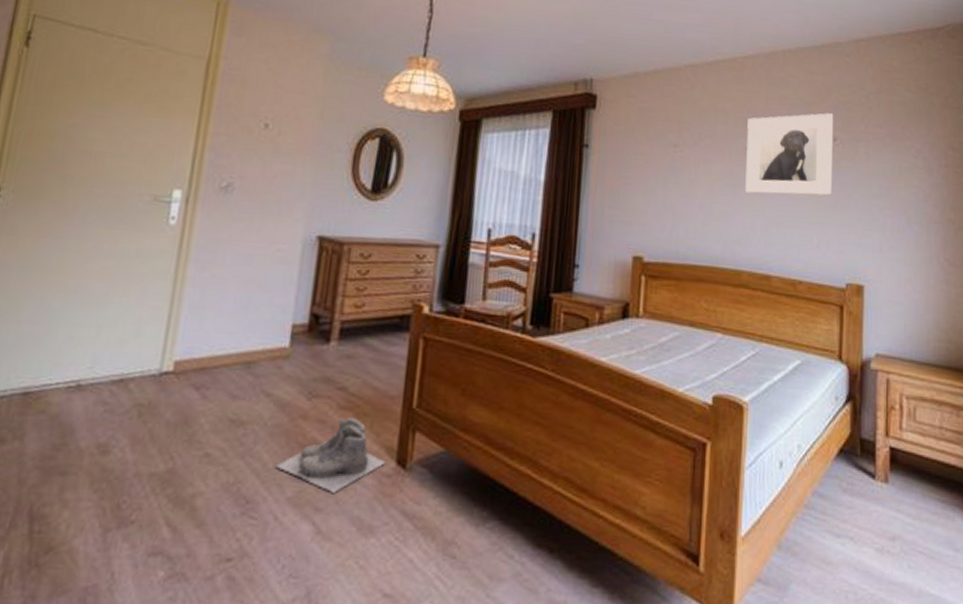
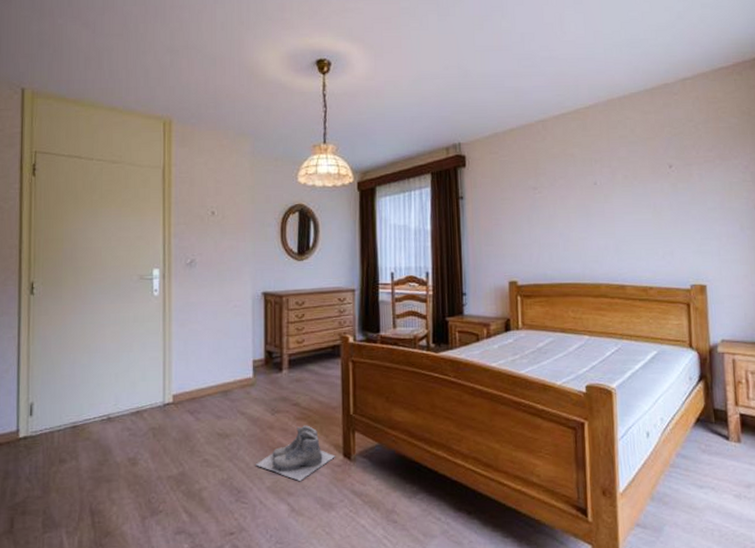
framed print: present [745,113,834,196] -> none [593,145,672,220]

